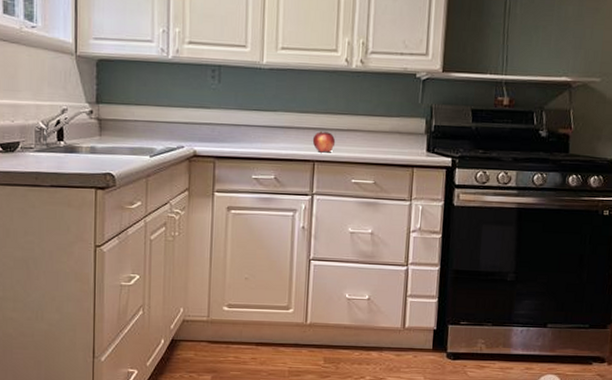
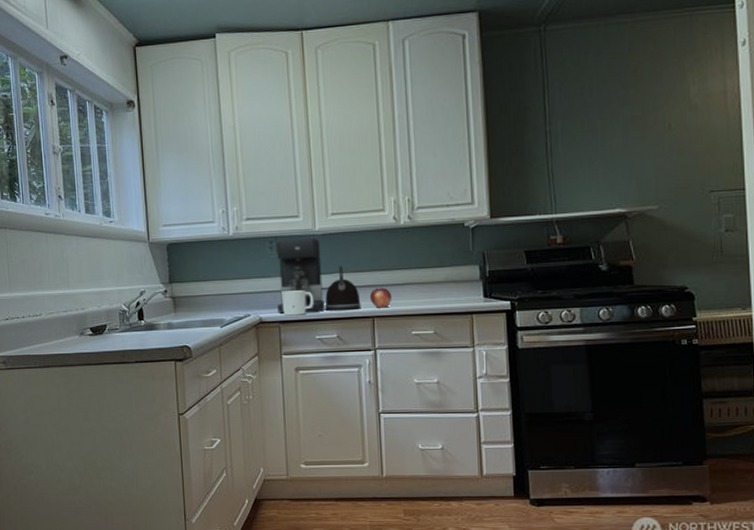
coffee maker: none [214,70,267,150] -> present [277,238,325,314]
mug: none [219,125,254,152] -> present [282,290,314,316]
kettle: none [264,103,303,152] -> present [325,265,361,311]

